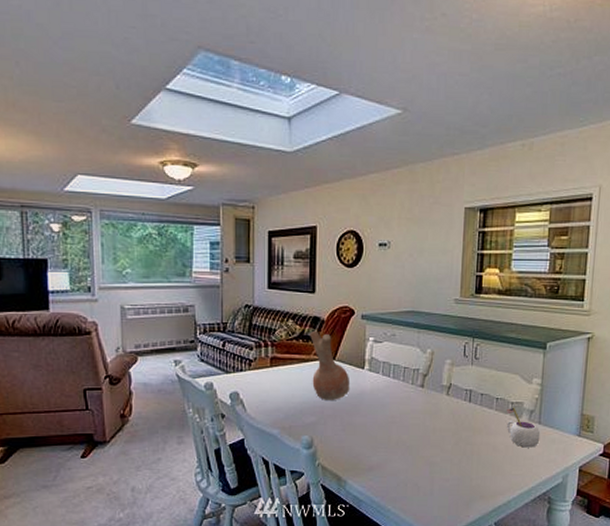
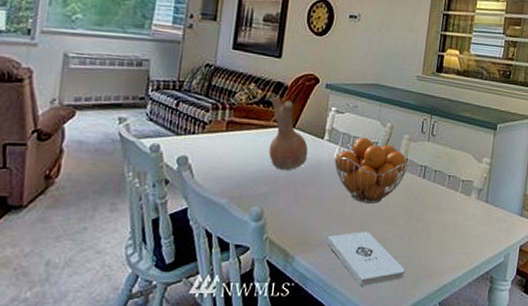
fruit basket: none [376,364,453,429] -> present [334,137,409,204]
notepad: none [376,456,457,507] -> present [327,231,405,286]
mug: present [506,407,541,448] -> none [456,185,487,226]

